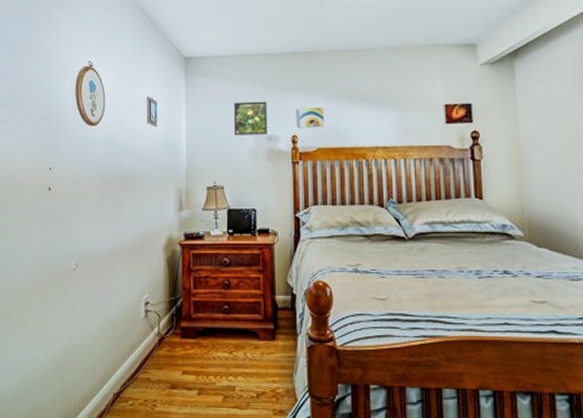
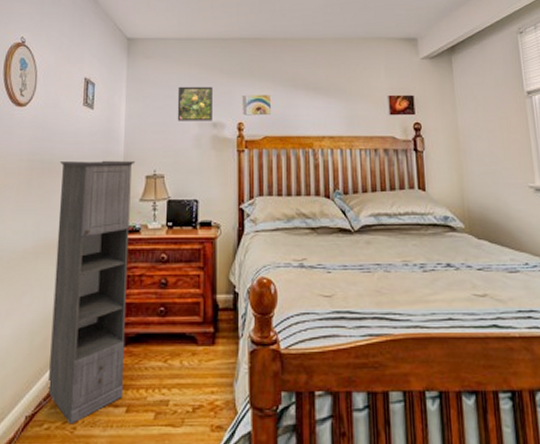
storage cabinet: none [130,173,197,402] -> present [48,160,136,425]

